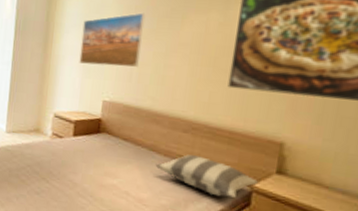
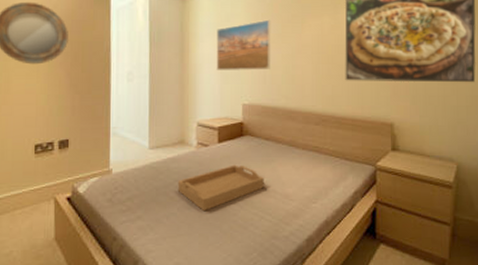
serving tray: none [29,159,117,200] -> present [177,164,264,212]
pillow: present [155,154,259,199] -> none [296,145,380,180]

